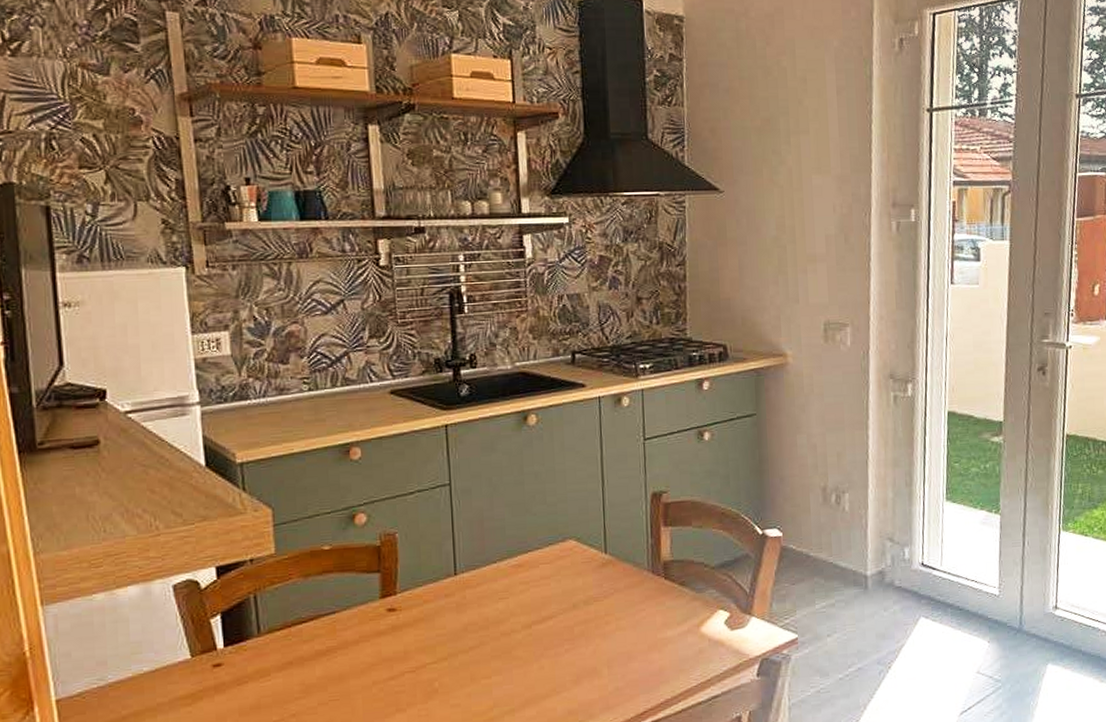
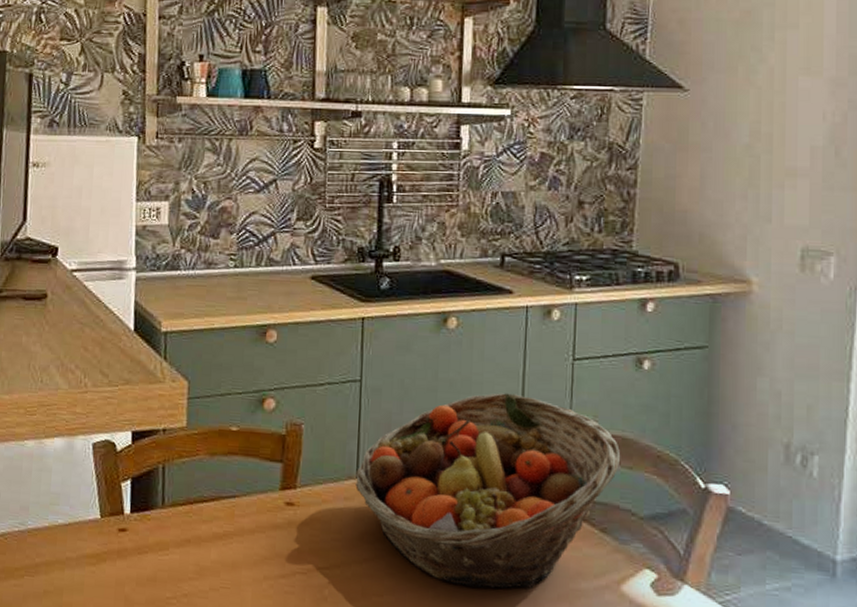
fruit basket: none [454,477,692,654] -> present [355,392,621,589]

